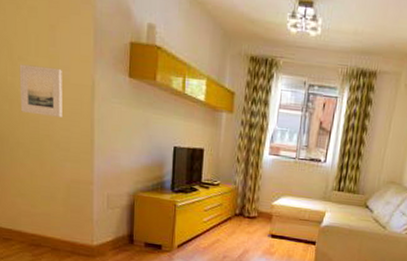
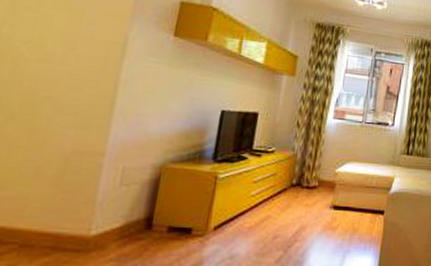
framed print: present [19,64,62,117] -> none [14,15,86,76]

